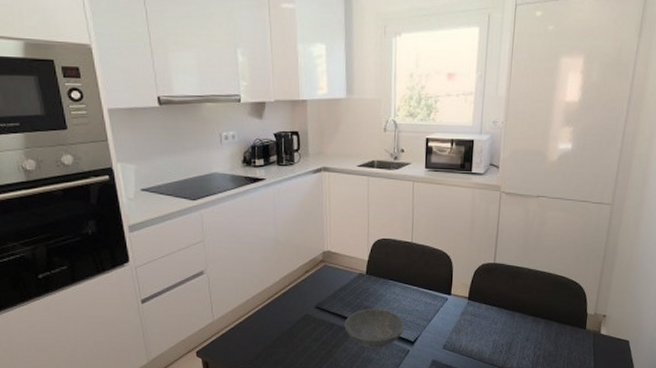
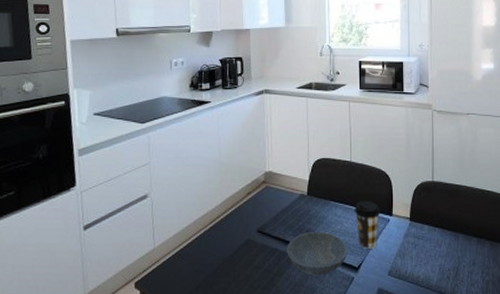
coffee cup: none [412,280,440,325] -> present [354,200,381,249]

